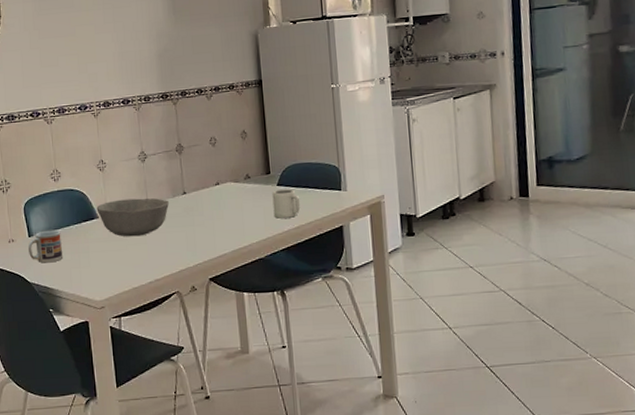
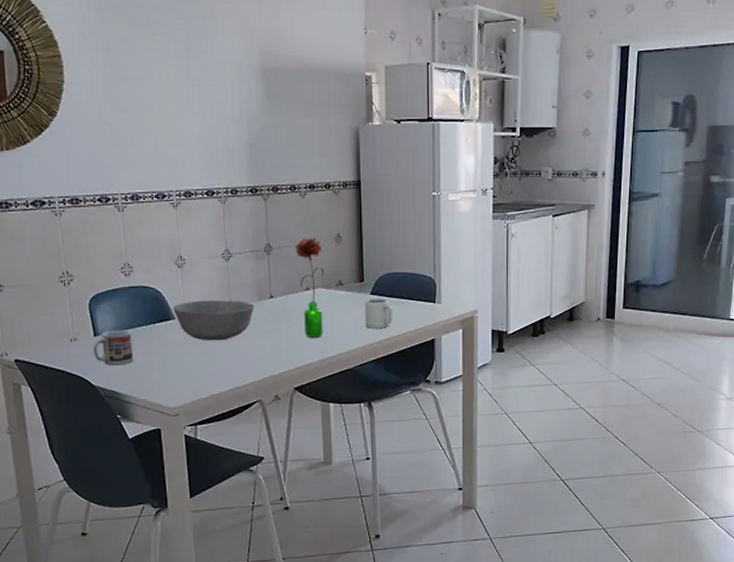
flower: none [204,135,234,230] -> present [295,238,323,338]

